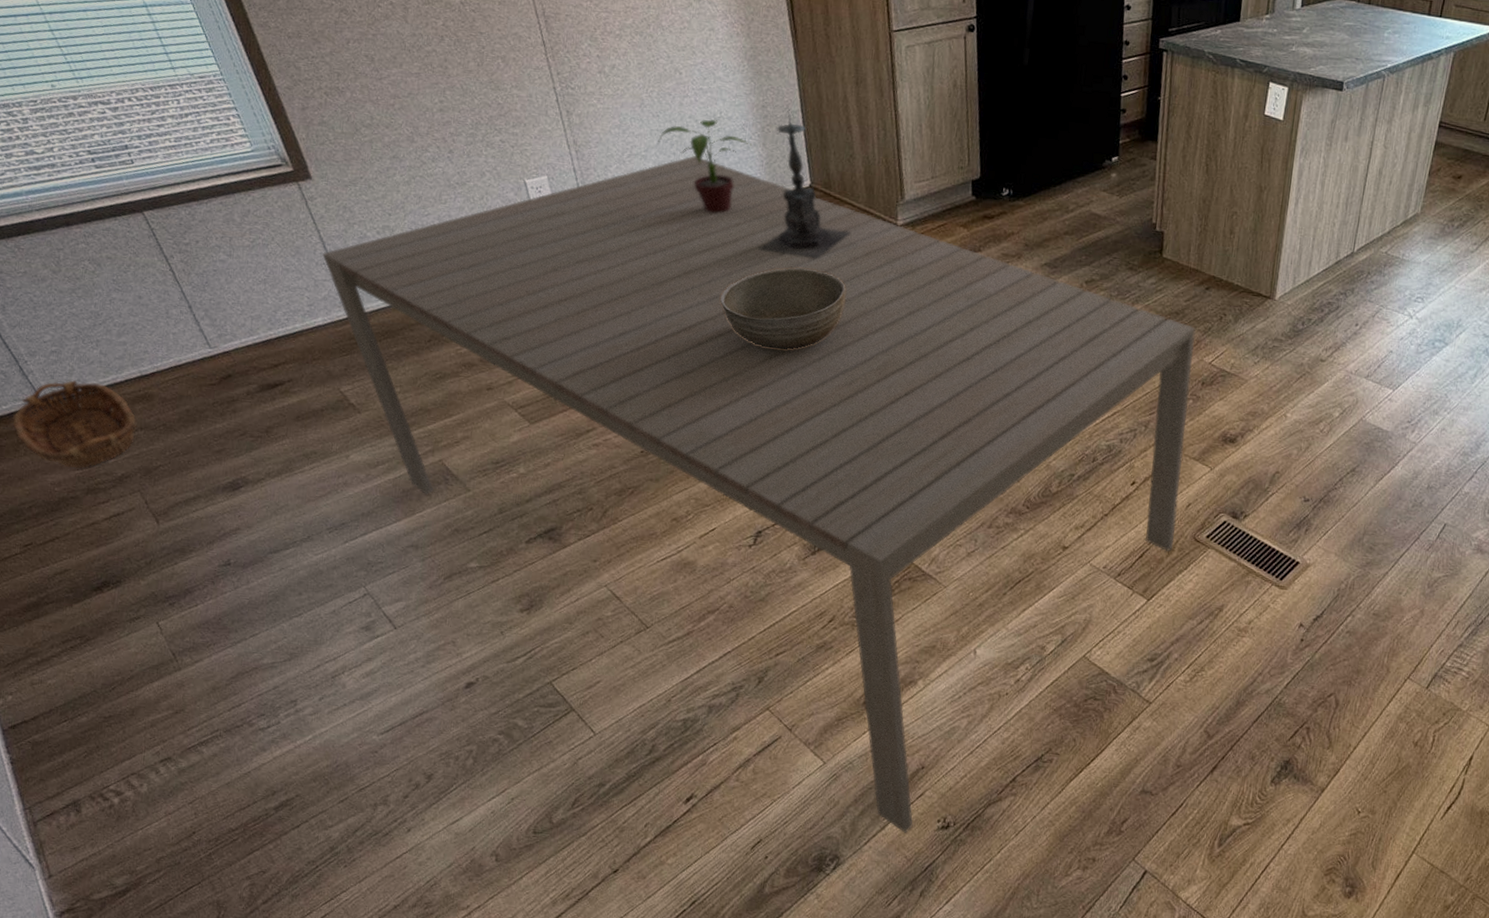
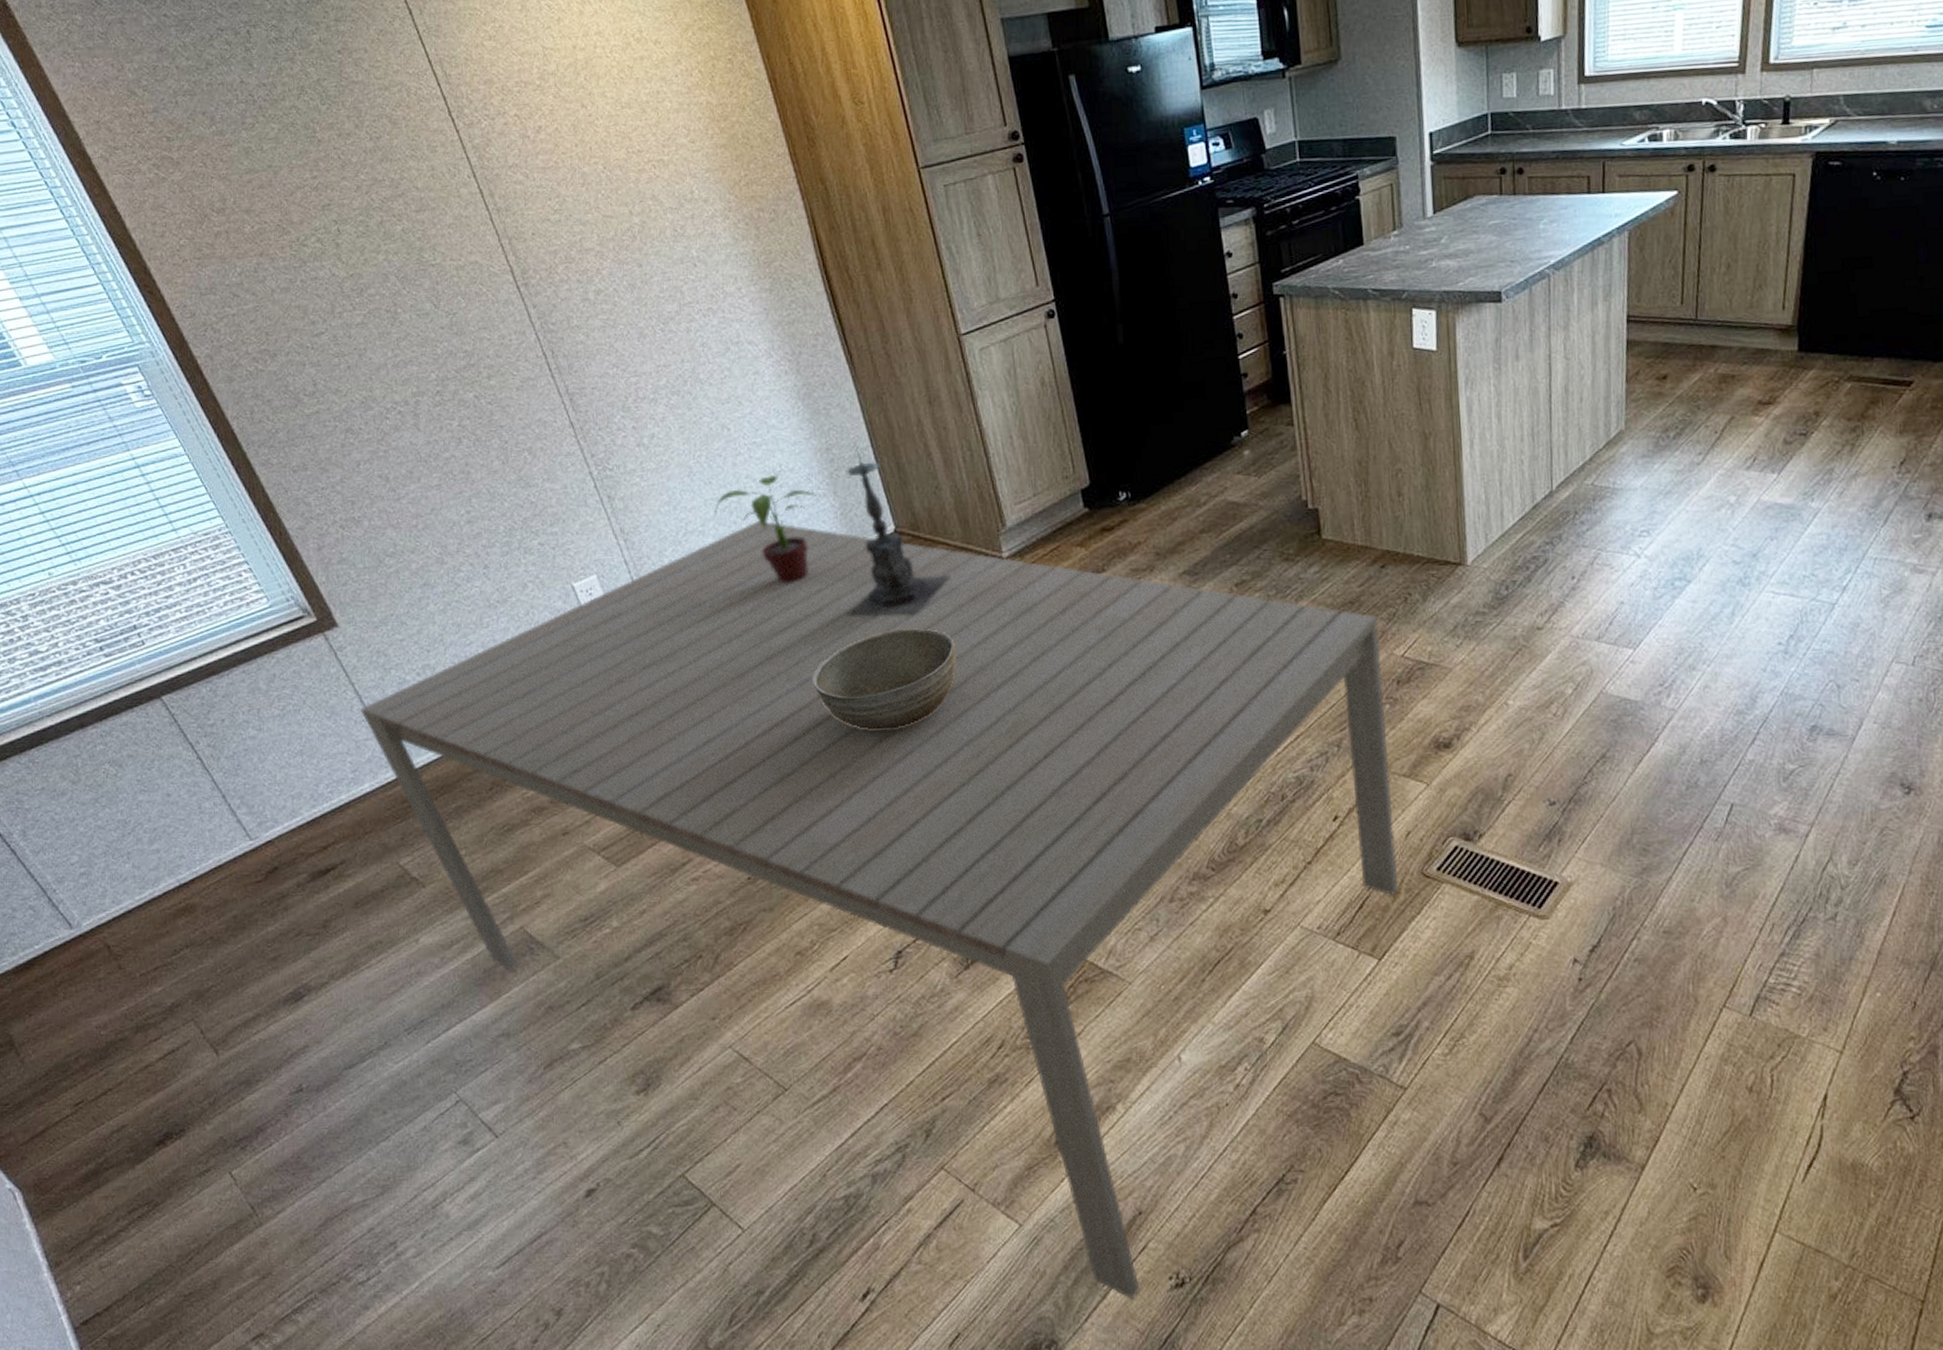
basket: present [12,380,136,469] -> none [46,902,181,1006]

